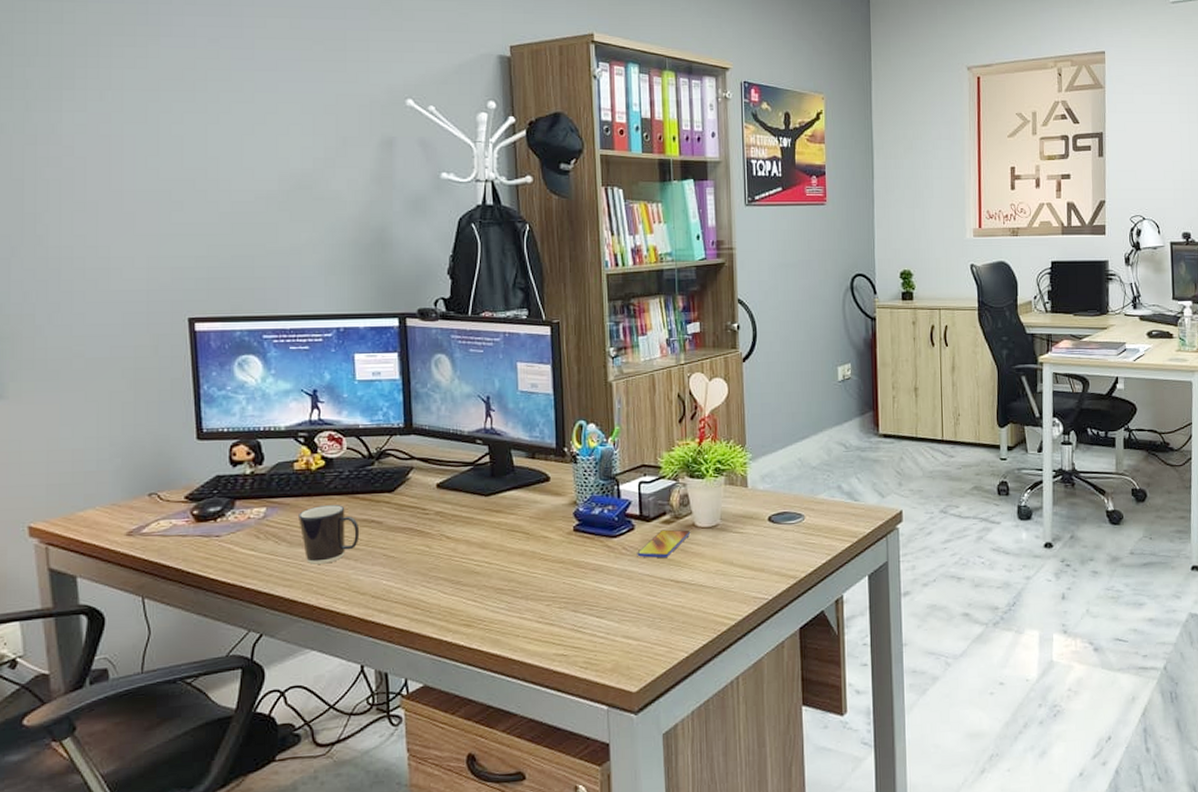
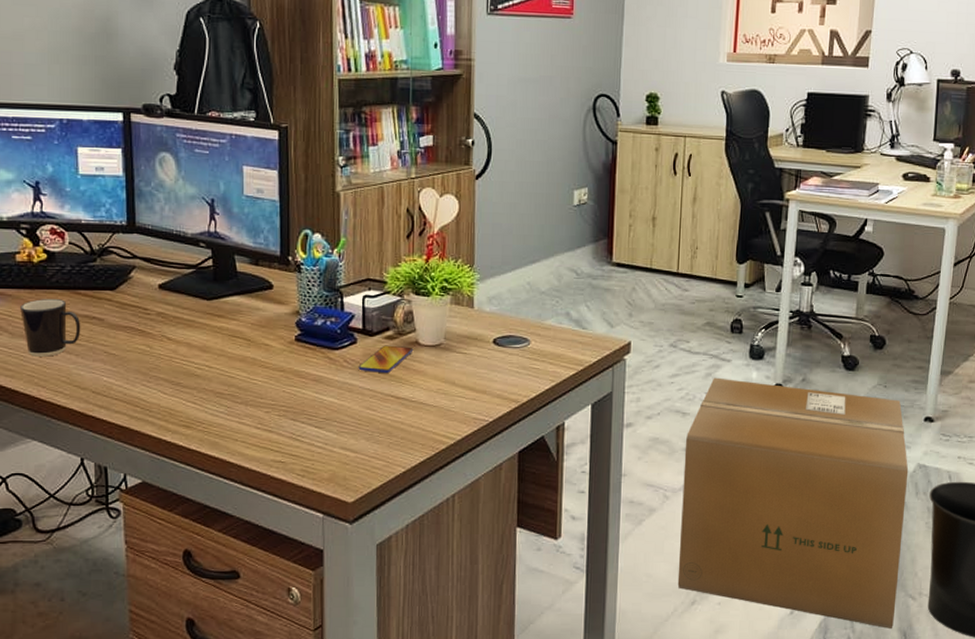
box: none [962,540,1183,784] -> present [677,377,909,629]

